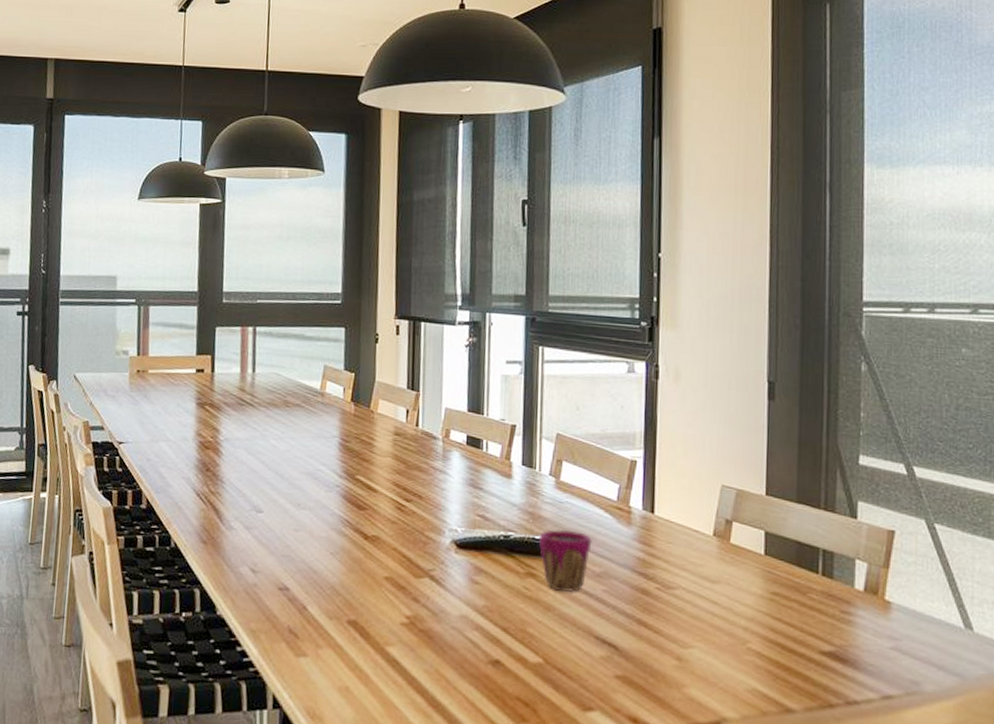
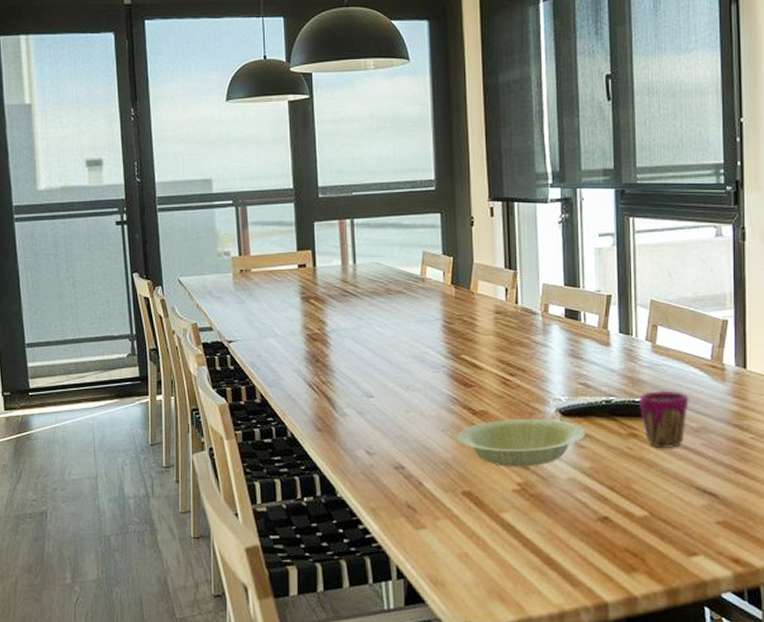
bowl: none [345,547,481,600] -> present [456,419,585,467]

